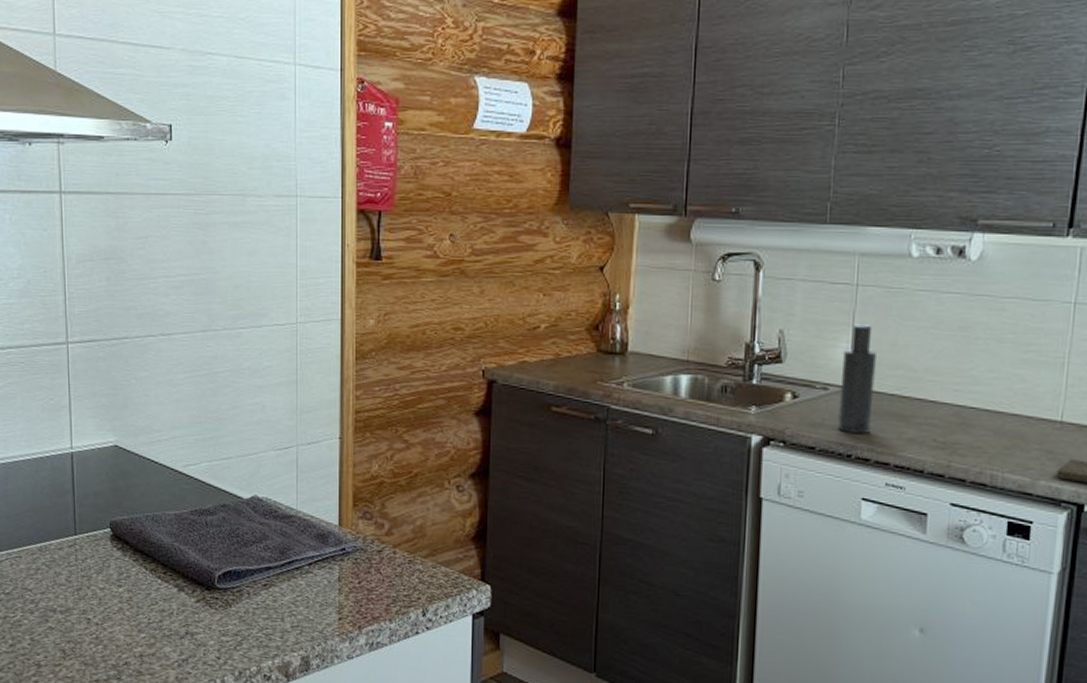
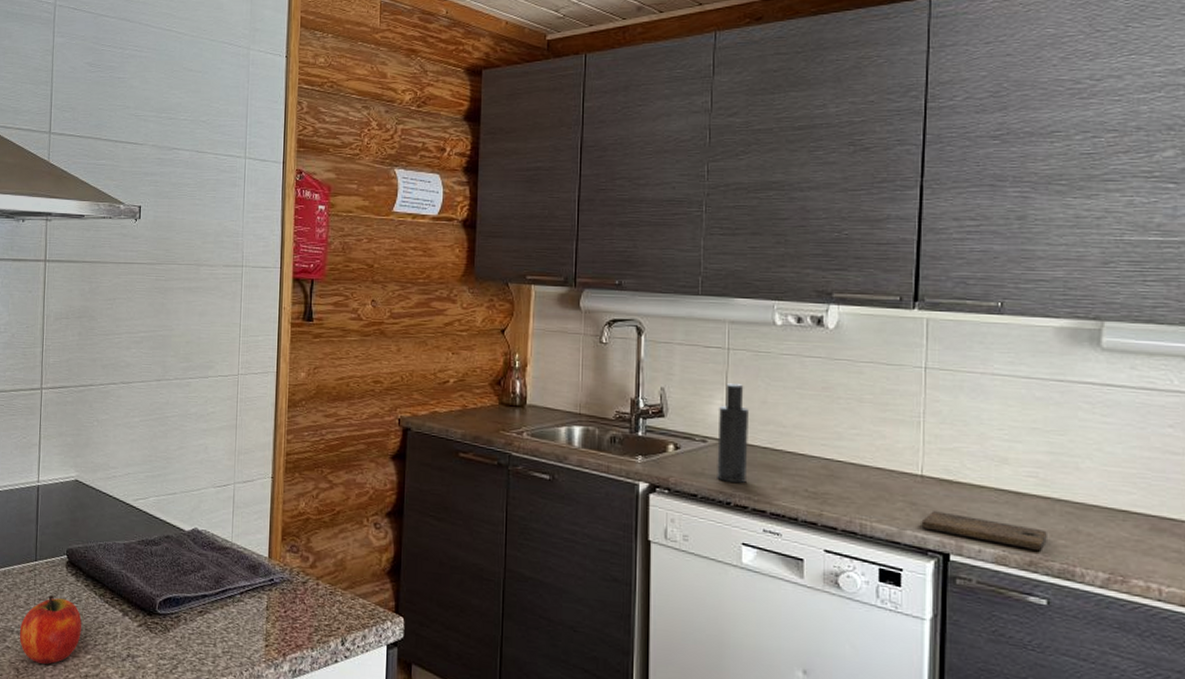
fruit: none [62,571,132,645] -> present [19,595,82,664]

